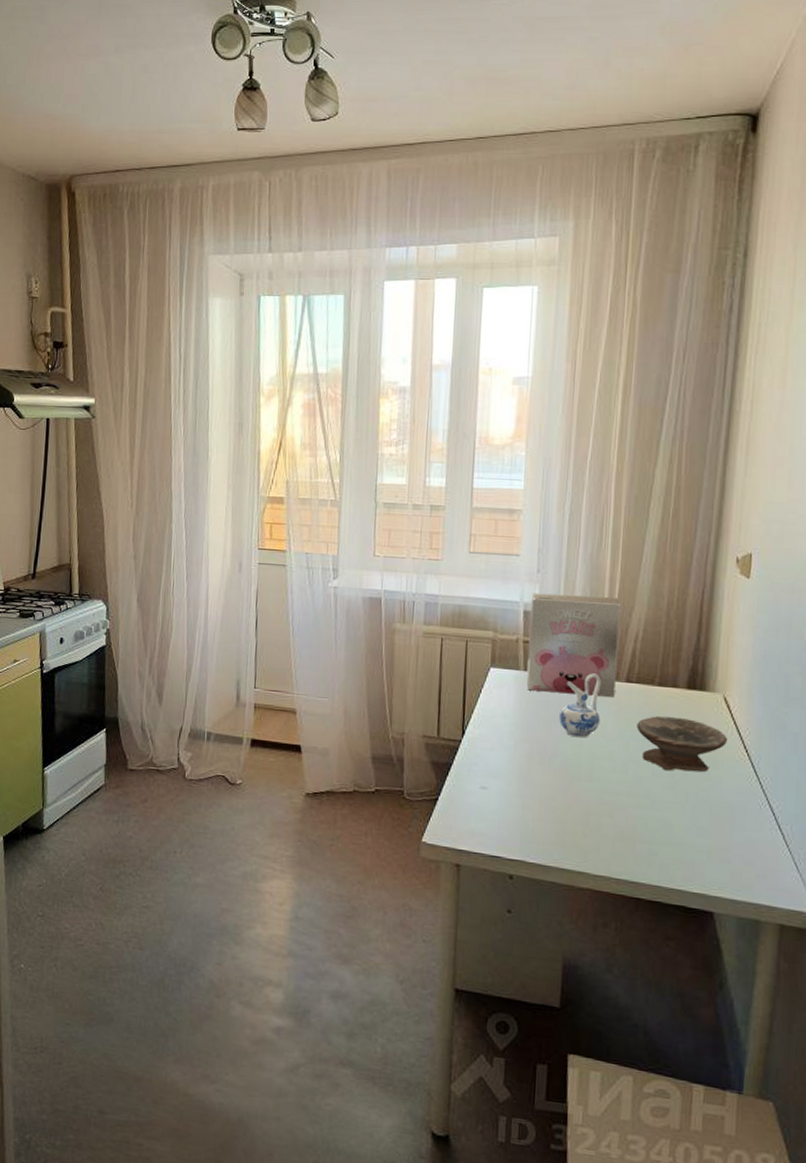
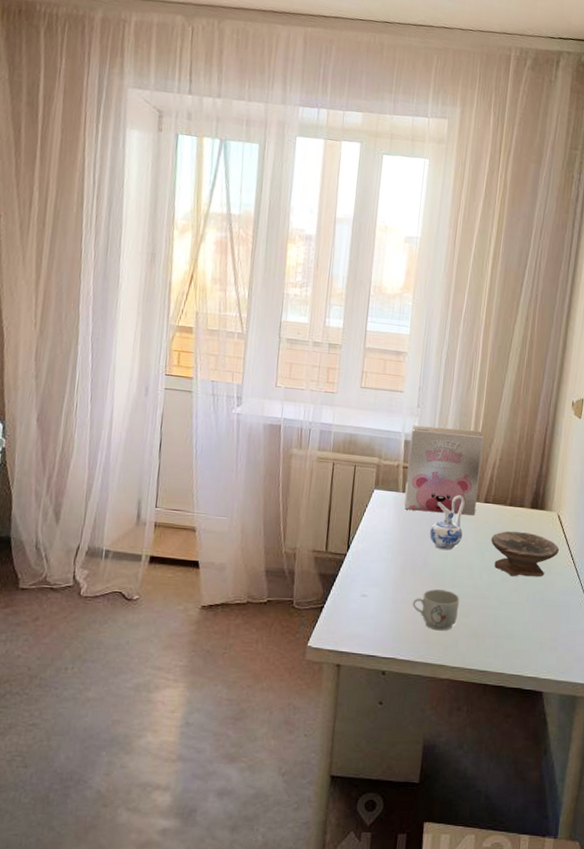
mug: none [542,783,600,833] -> present [412,589,460,631]

